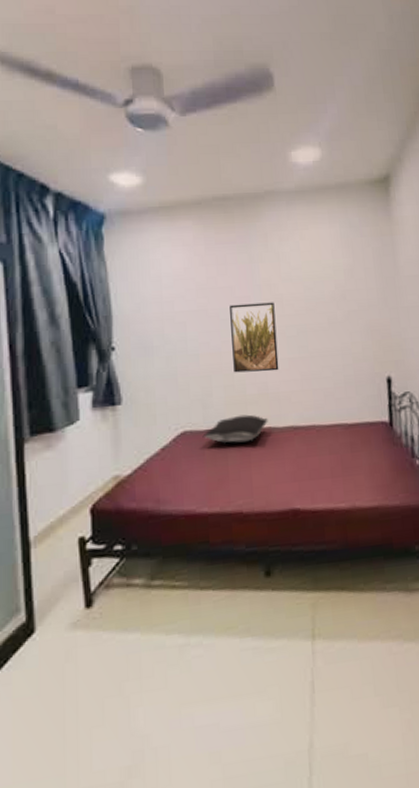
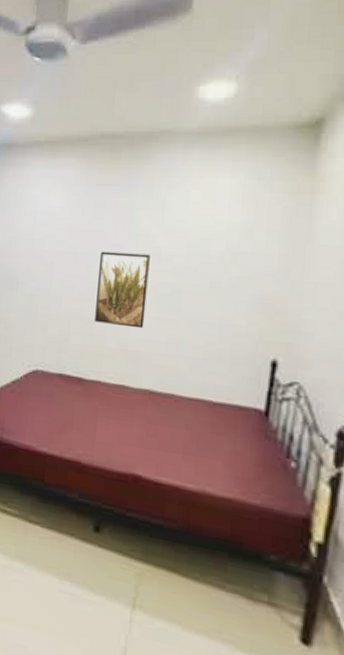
pillow: present [202,414,268,444] -> none [53,366,123,395]

